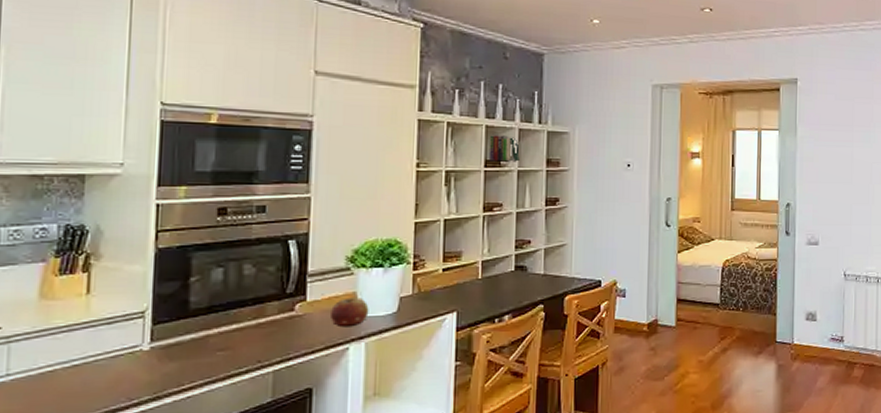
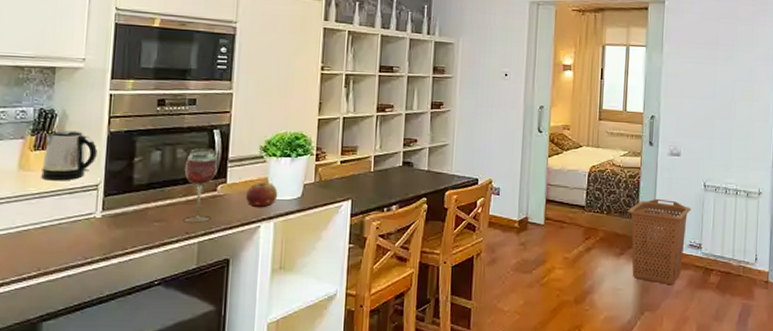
kettle: none [70,249,142,310] -> present [41,130,97,181]
wineglass: none [253,262,295,351] -> present [183,148,218,224]
books: present [489,135,520,162] -> none [383,43,410,68]
laundry basket: none [764,291,832,383] -> present [627,198,692,285]

